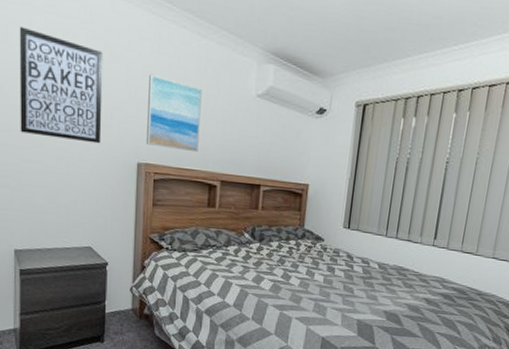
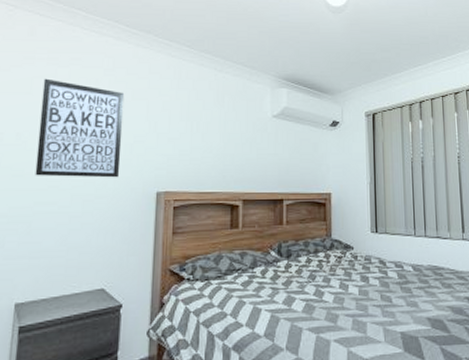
wall art: present [147,73,202,153] -> none [166,107,220,175]

